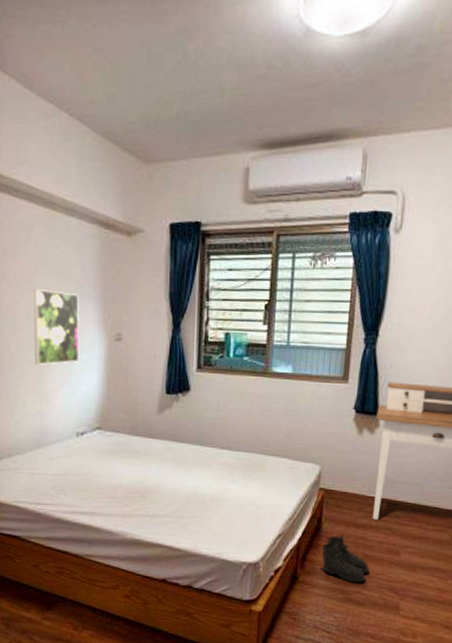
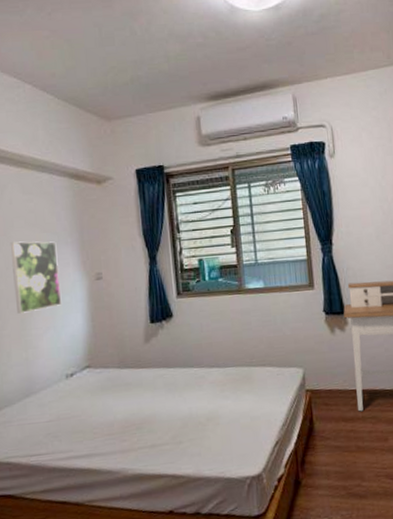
boots: present [320,535,370,583] -> none [317,431,365,477]

